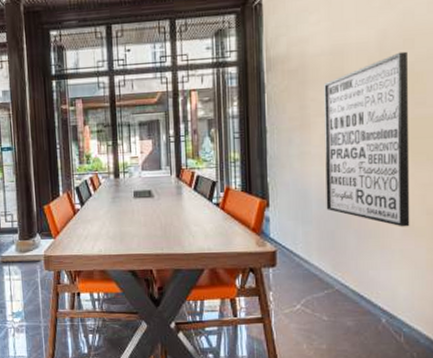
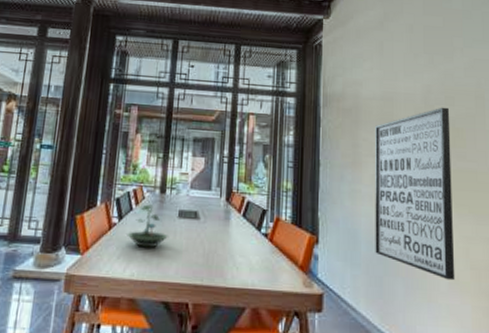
terrarium: none [89,189,127,227] -> present [125,204,168,248]

